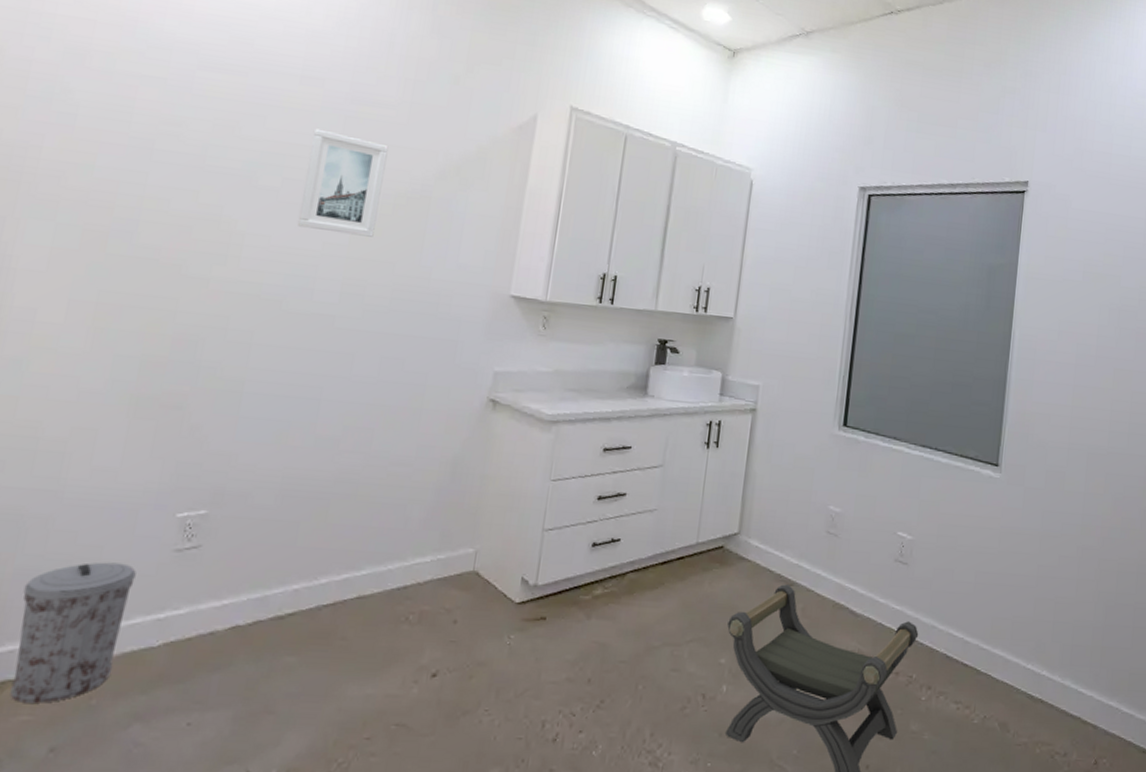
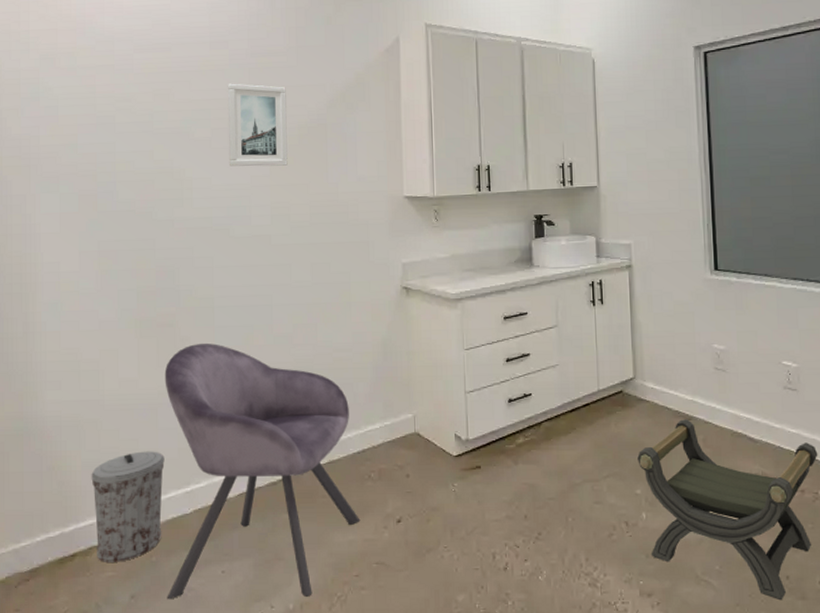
chair: none [102,434,397,761] -> present [164,343,361,600]

